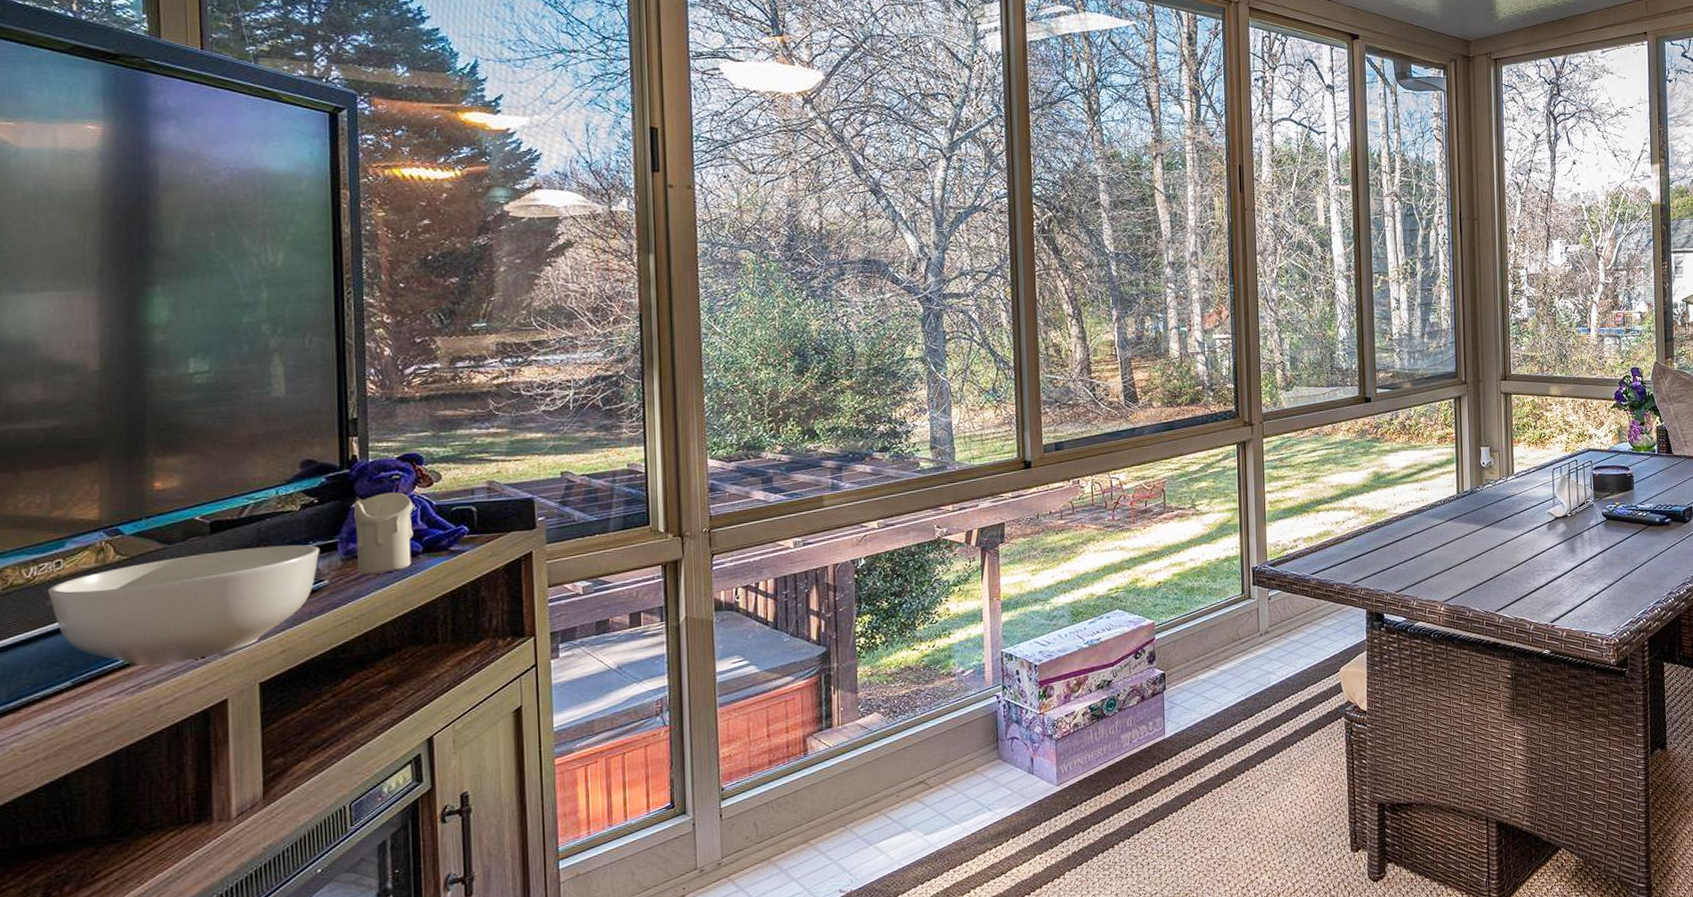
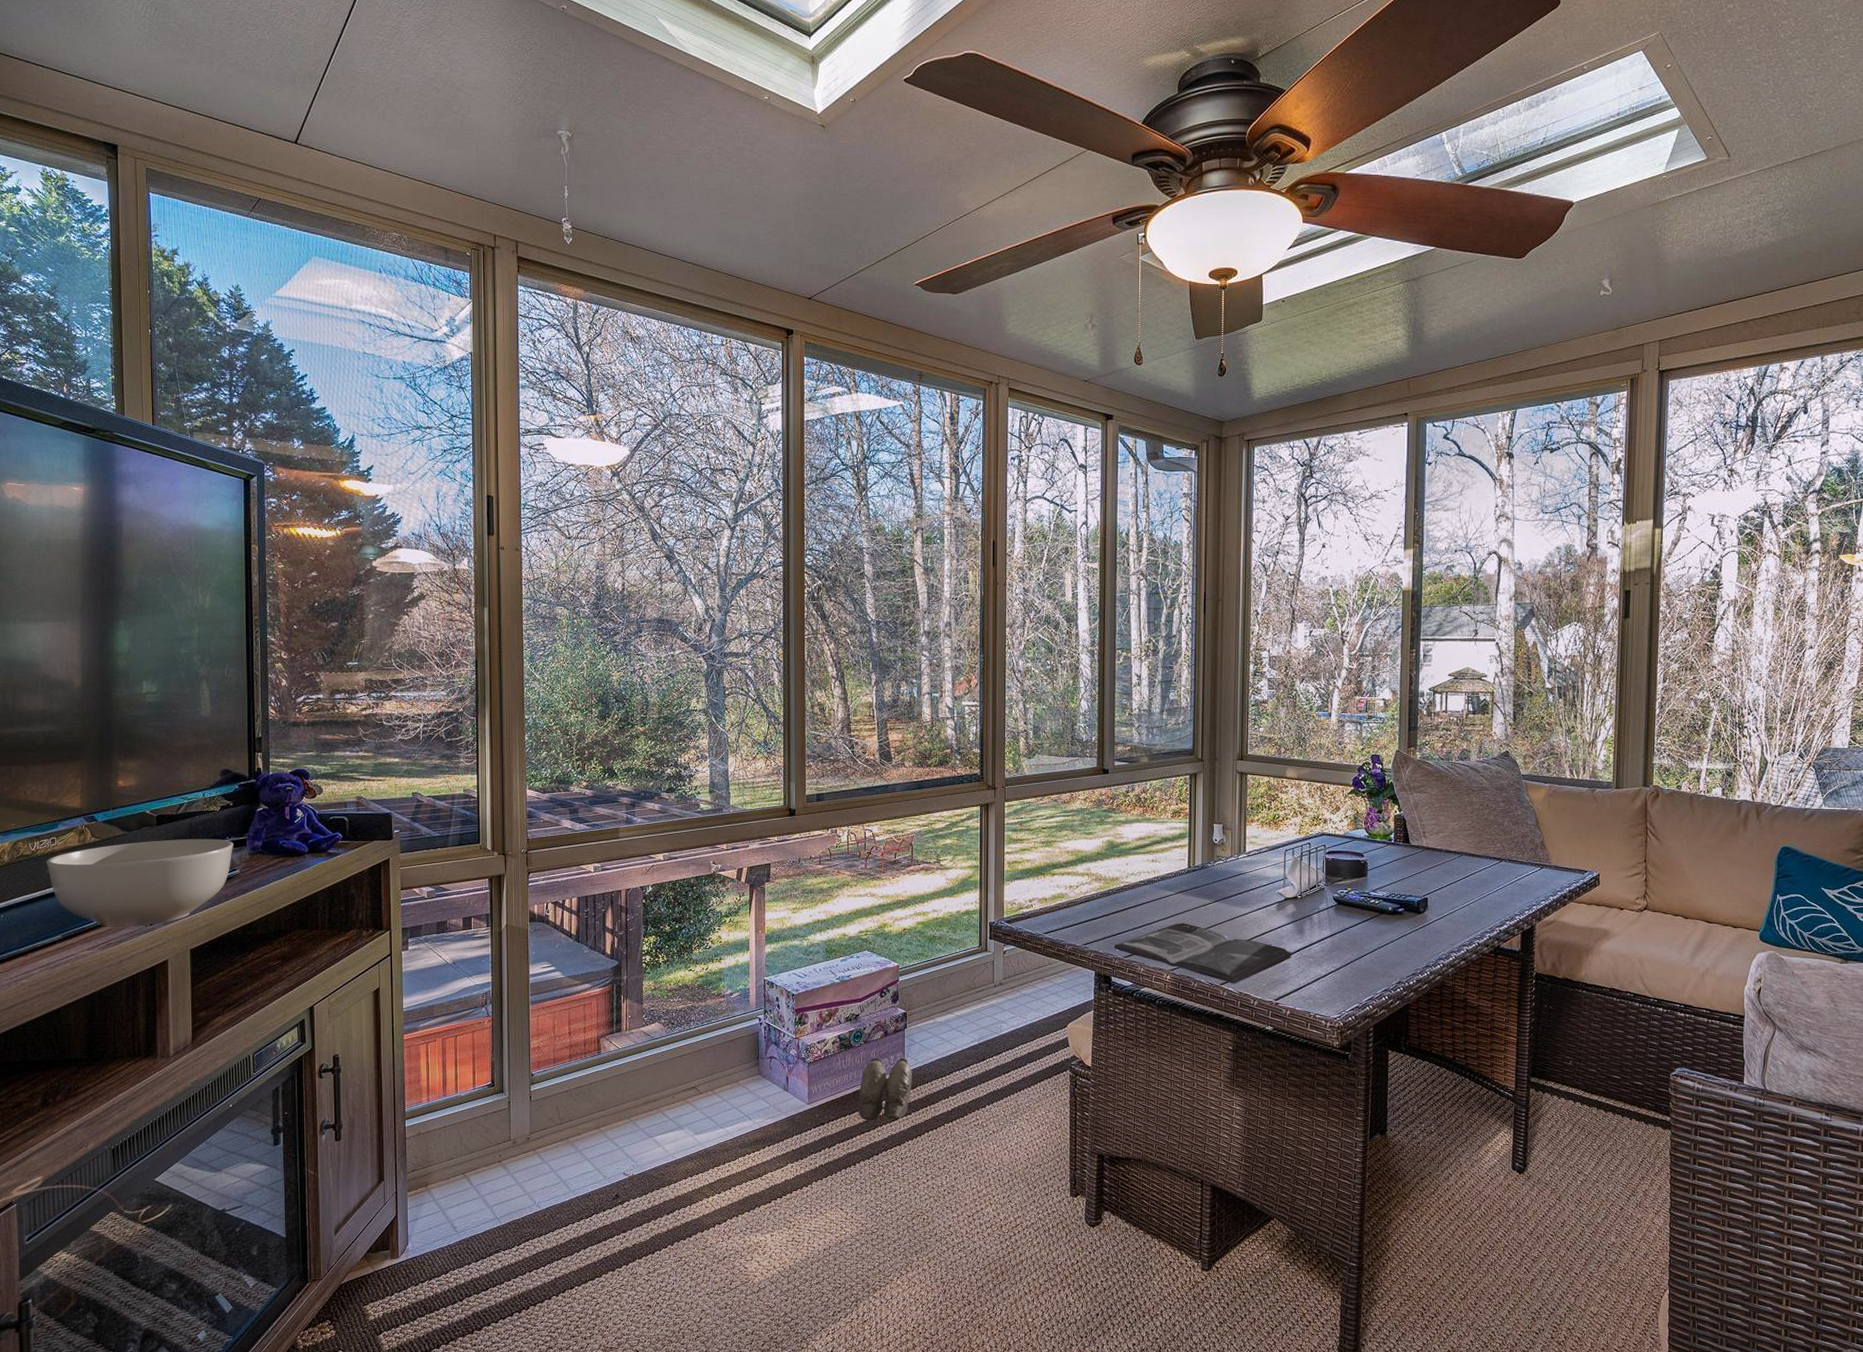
candle: present [353,492,413,575] -> none [258,801,301,868]
slippers: none [1114,722,1174,796] -> present [858,1057,912,1120]
magazine: none [1384,551,1565,610] -> present [1113,923,1292,984]

